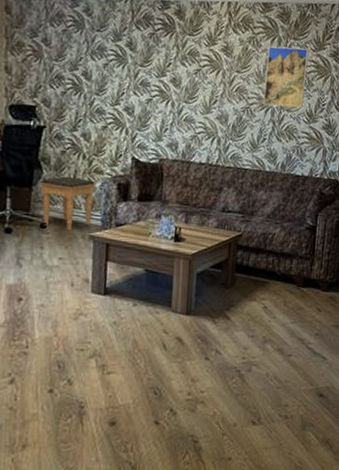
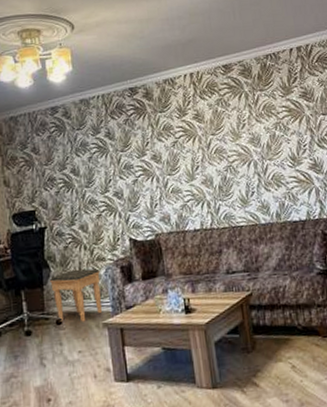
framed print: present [262,46,309,109] -> none [237,96,284,160]

